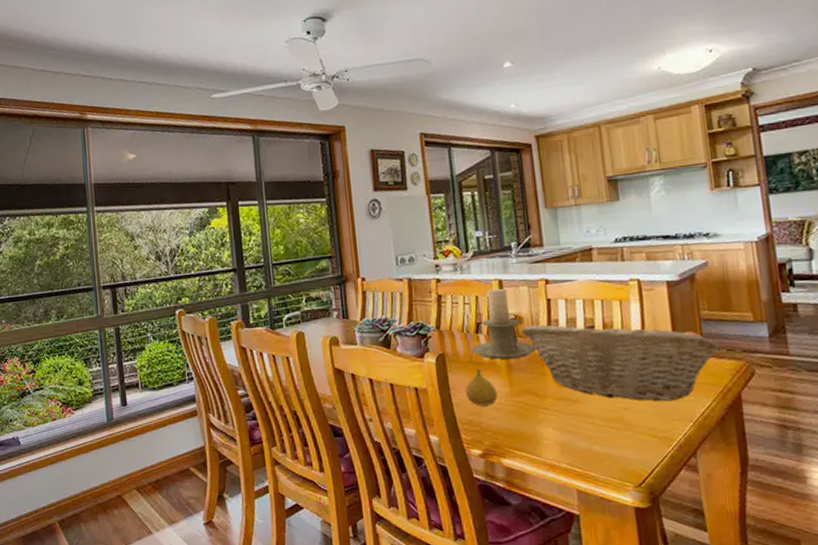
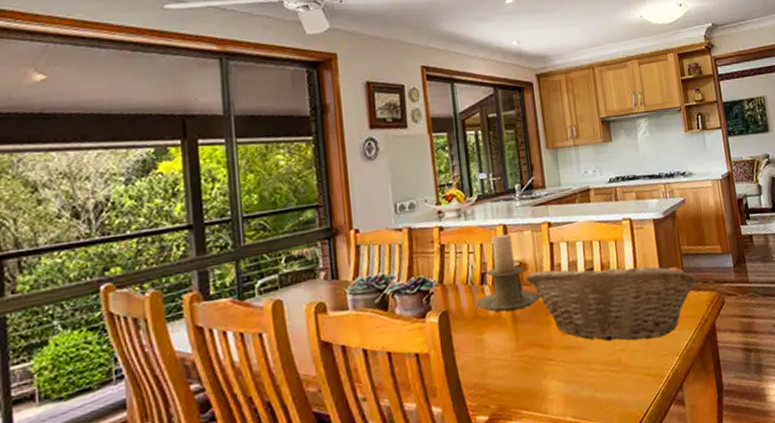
fruit: present [465,368,498,407] -> none [469,323,504,367]

